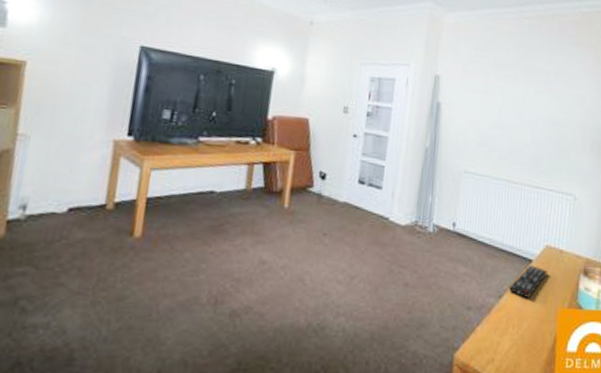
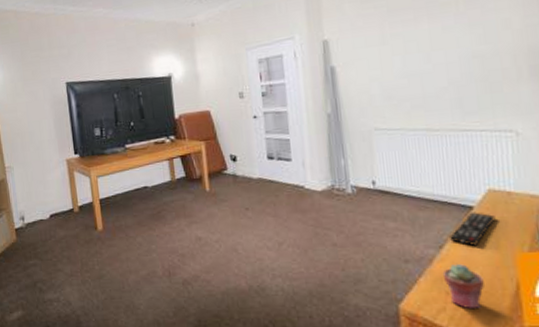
potted succulent: none [497,314,530,362] -> present [442,263,484,310]

